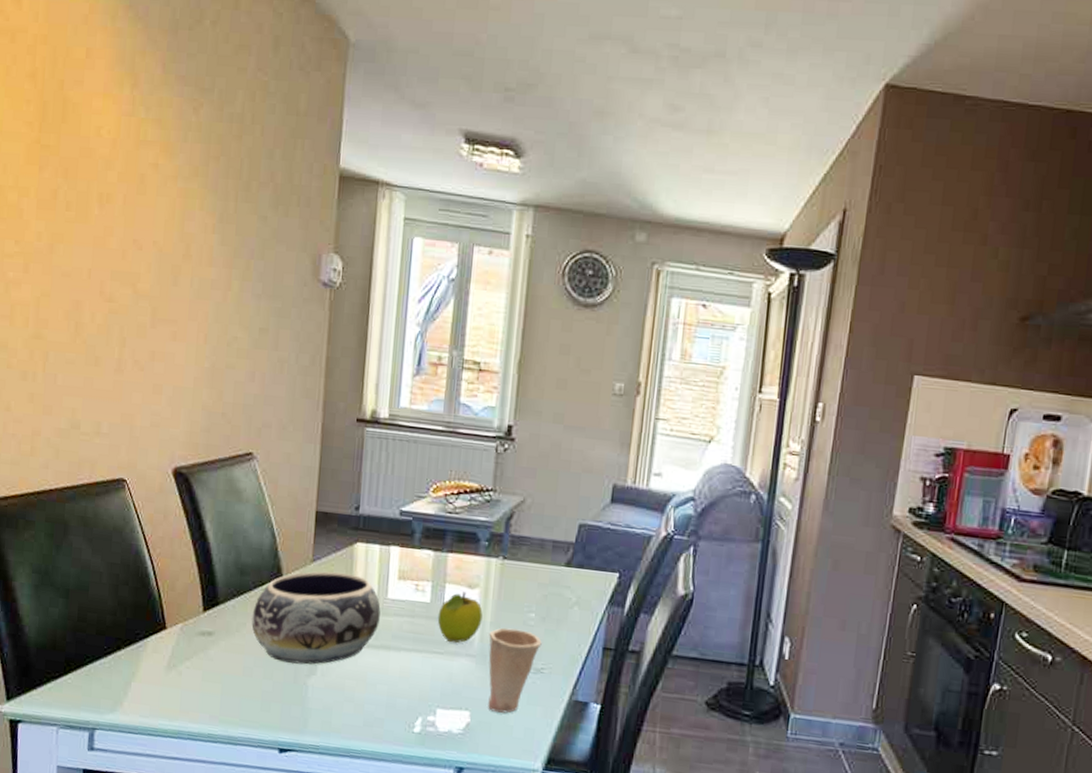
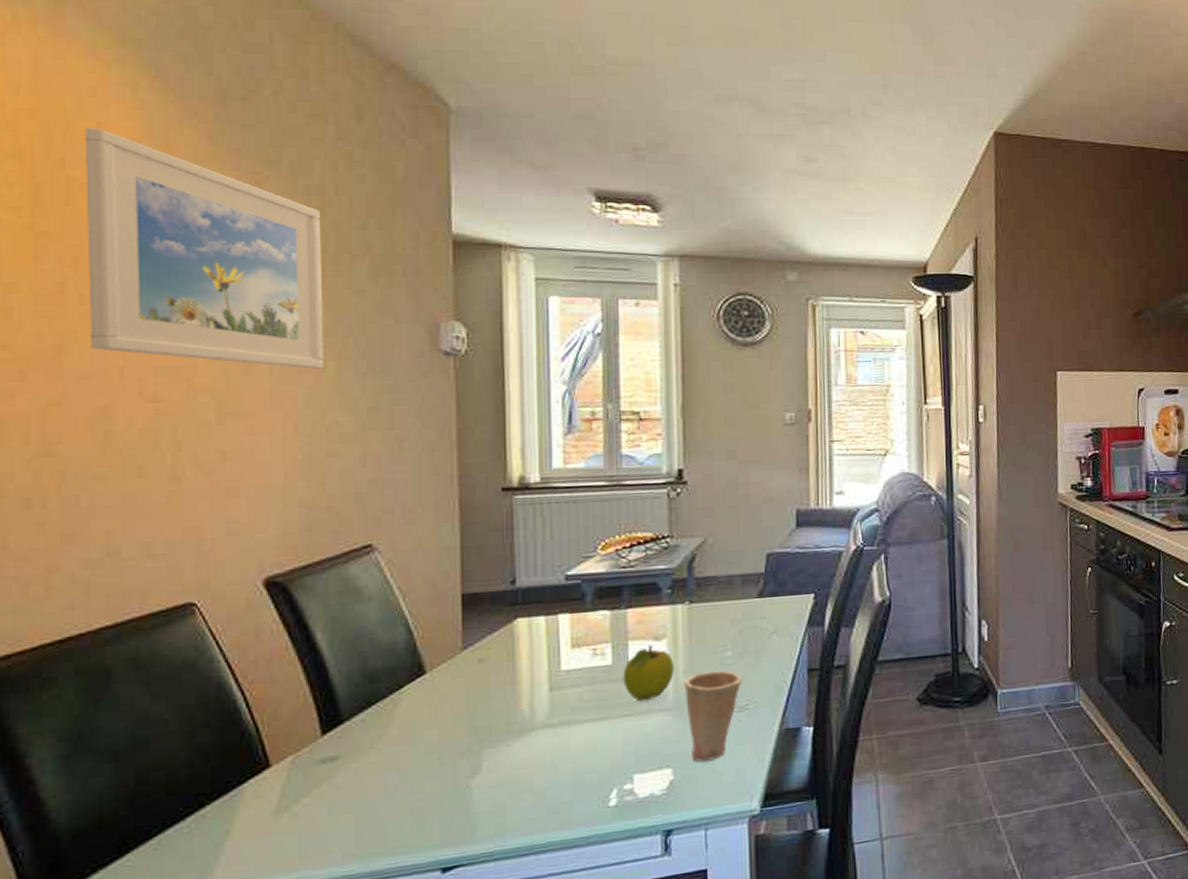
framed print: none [71,53,239,287] -> present [84,128,324,369]
decorative bowl: present [251,571,381,665] -> none [390,653,554,769]

